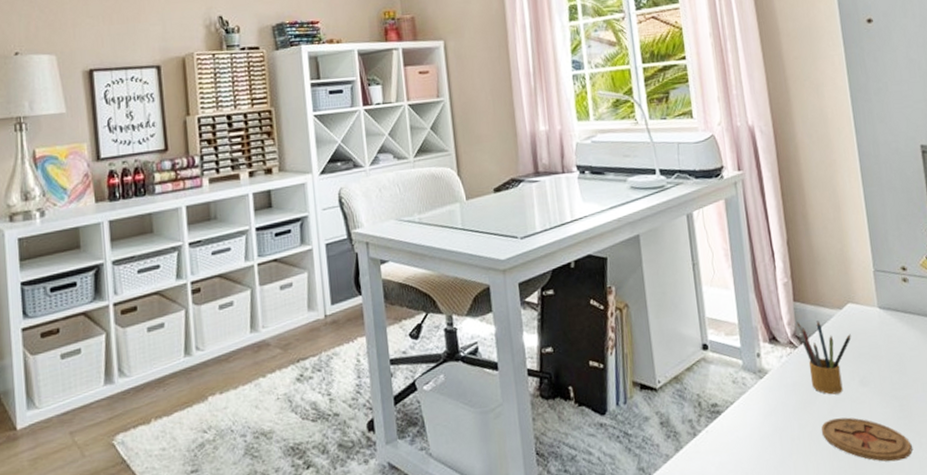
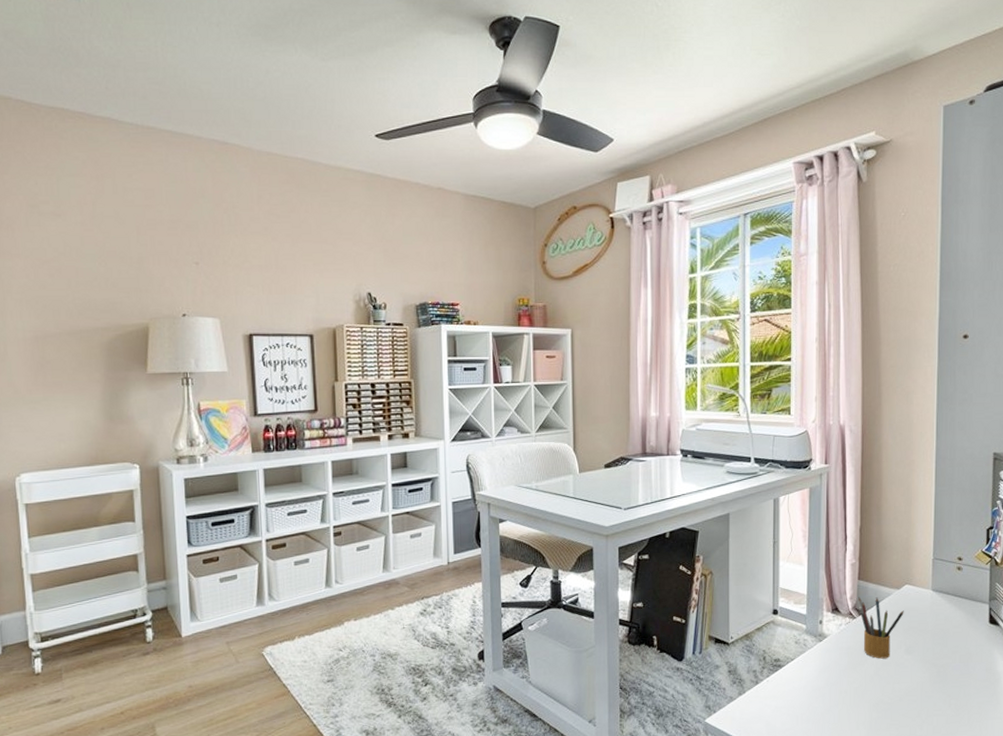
coaster: present [821,417,913,462] -> none [866,678,942,717]

